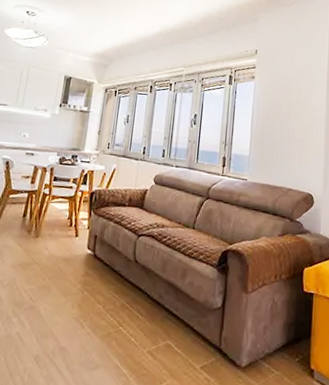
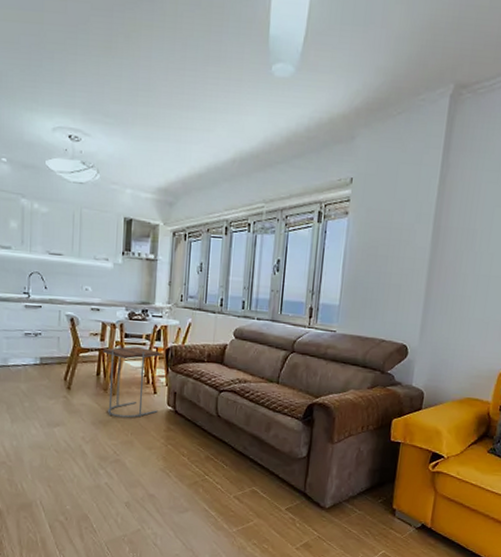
side table: none [28,187,86,262] -> present [103,345,161,418]

